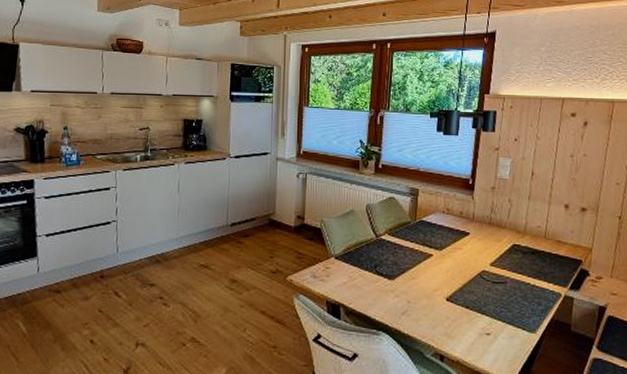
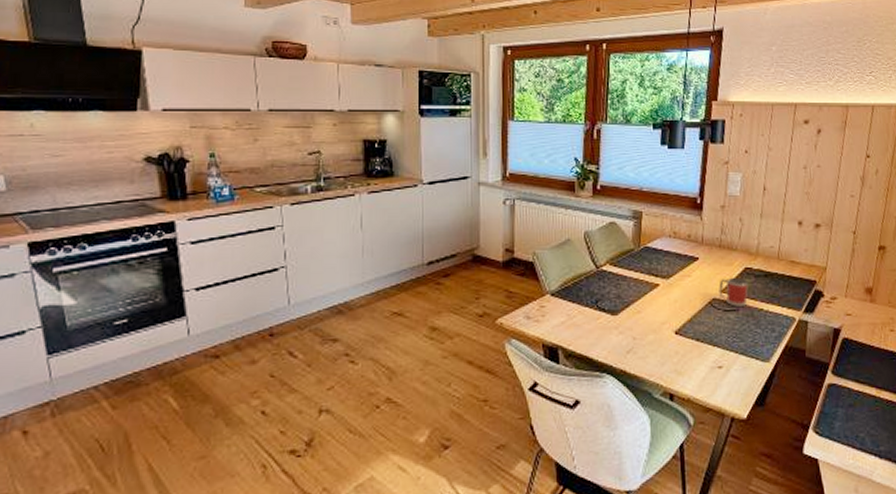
mug: none [488,252,517,280] -> present [719,277,749,307]

